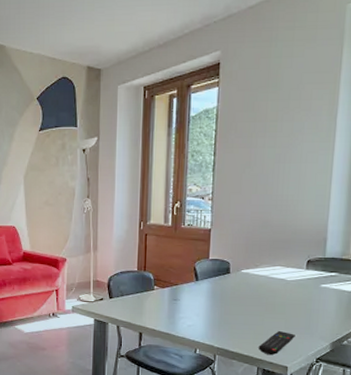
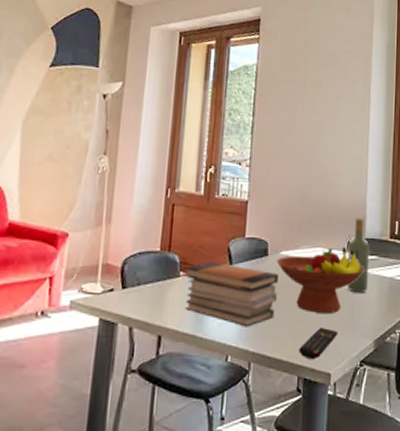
book stack: none [157,278,239,329] -> present [183,261,278,327]
fruit bowl: none [237,266,323,320] -> present [276,247,364,313]
wine bottle: none [305,240,330,304] -> present [346,218,370,293]

